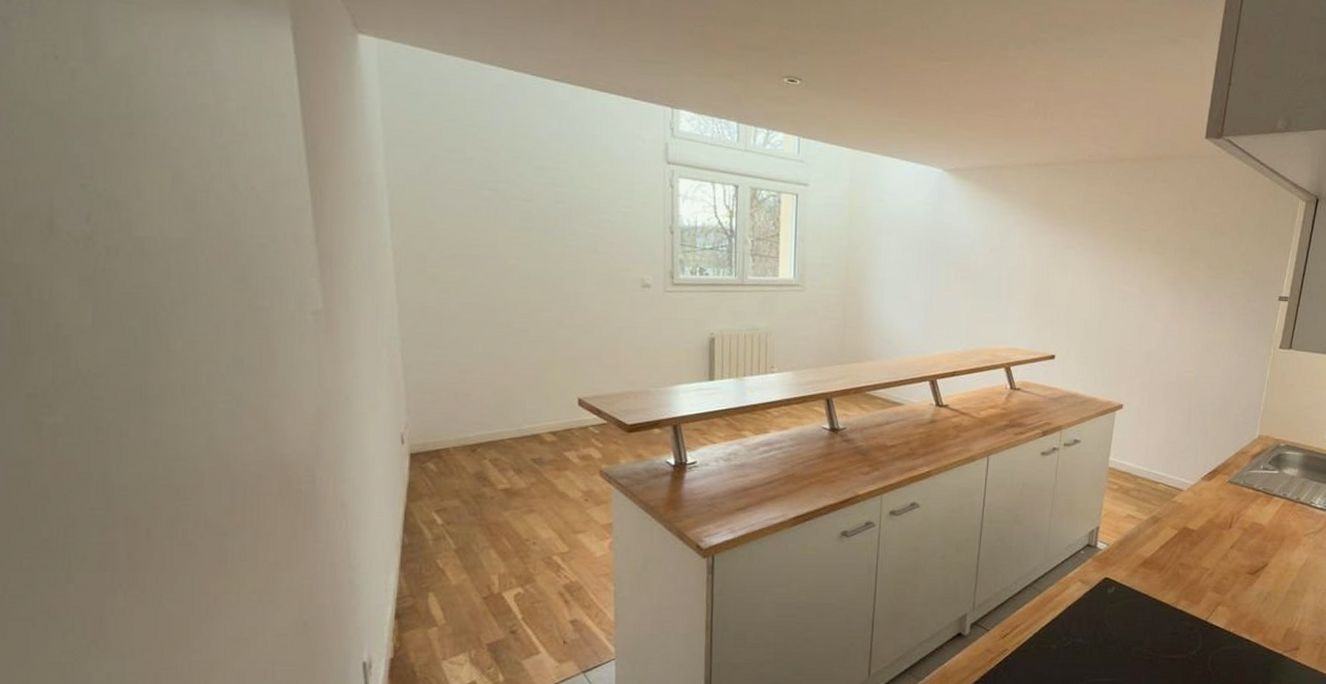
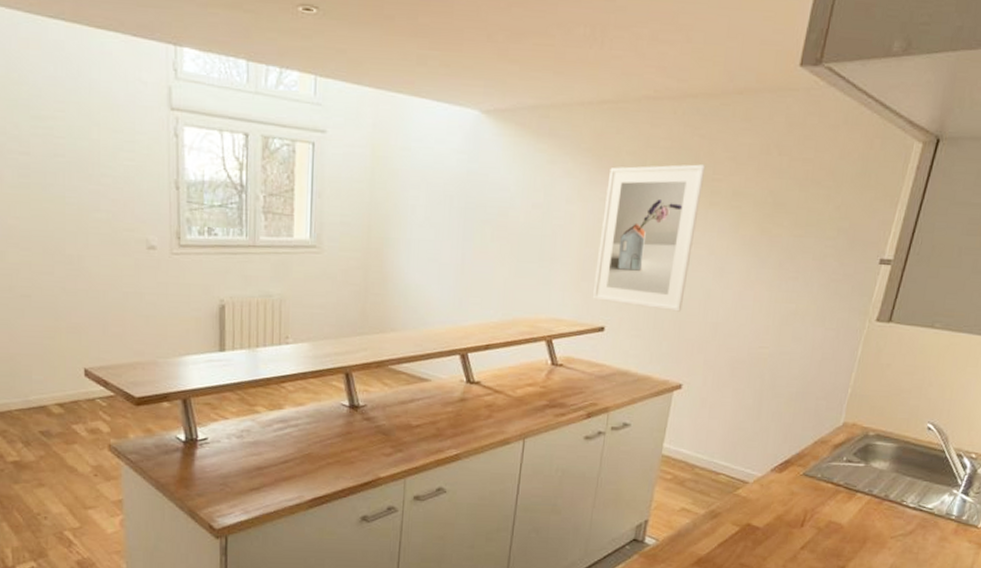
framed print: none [1043,217,1134,342] -> present [592,164,706,312]

